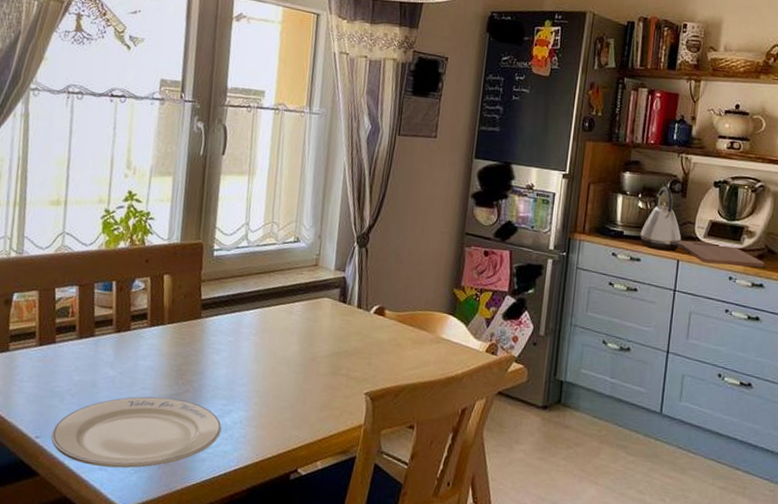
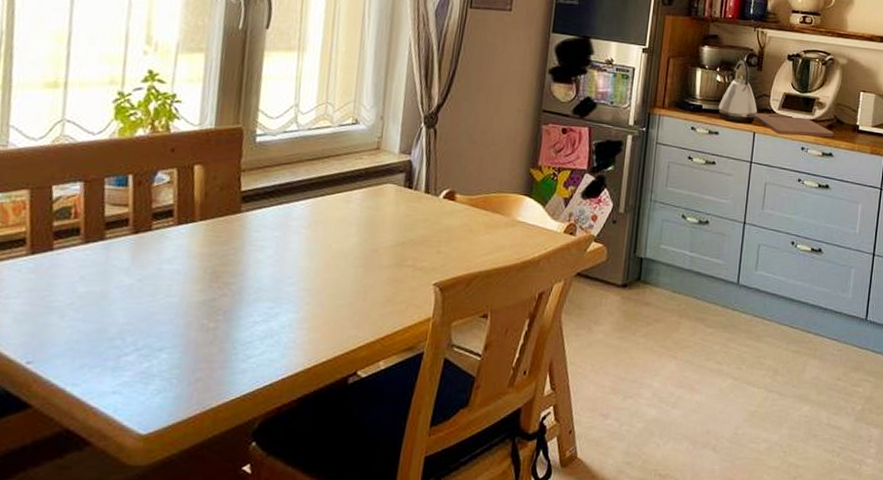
plate: present [51,396,222,469] -> none [47,304,267,389]

